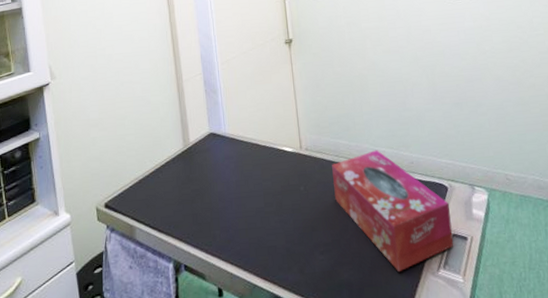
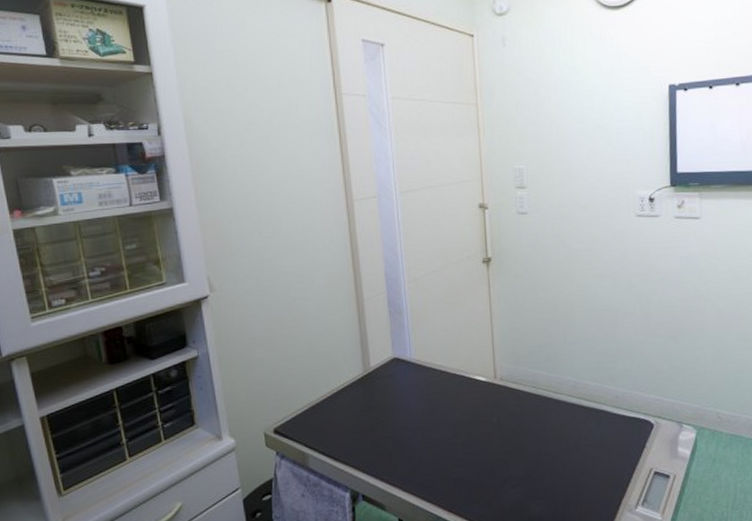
tissue box: present [332,150,454,272] -> none [528,382,655,507]

